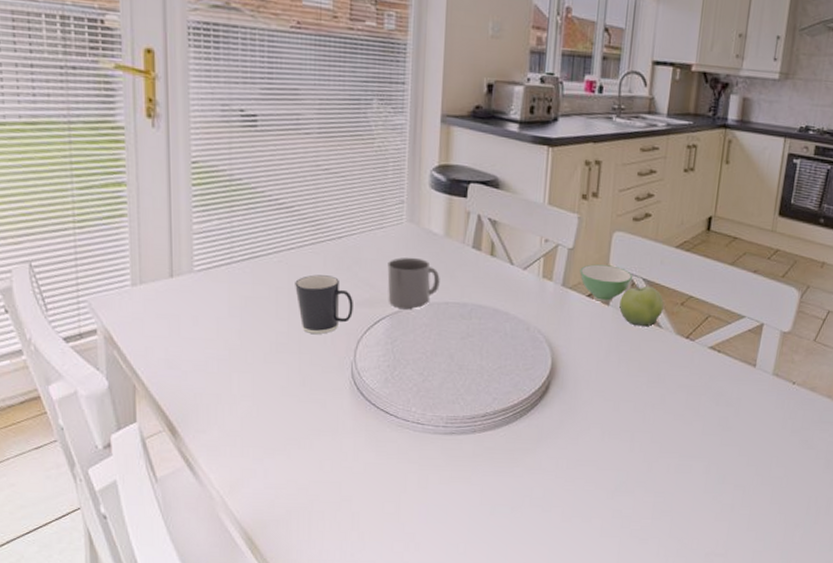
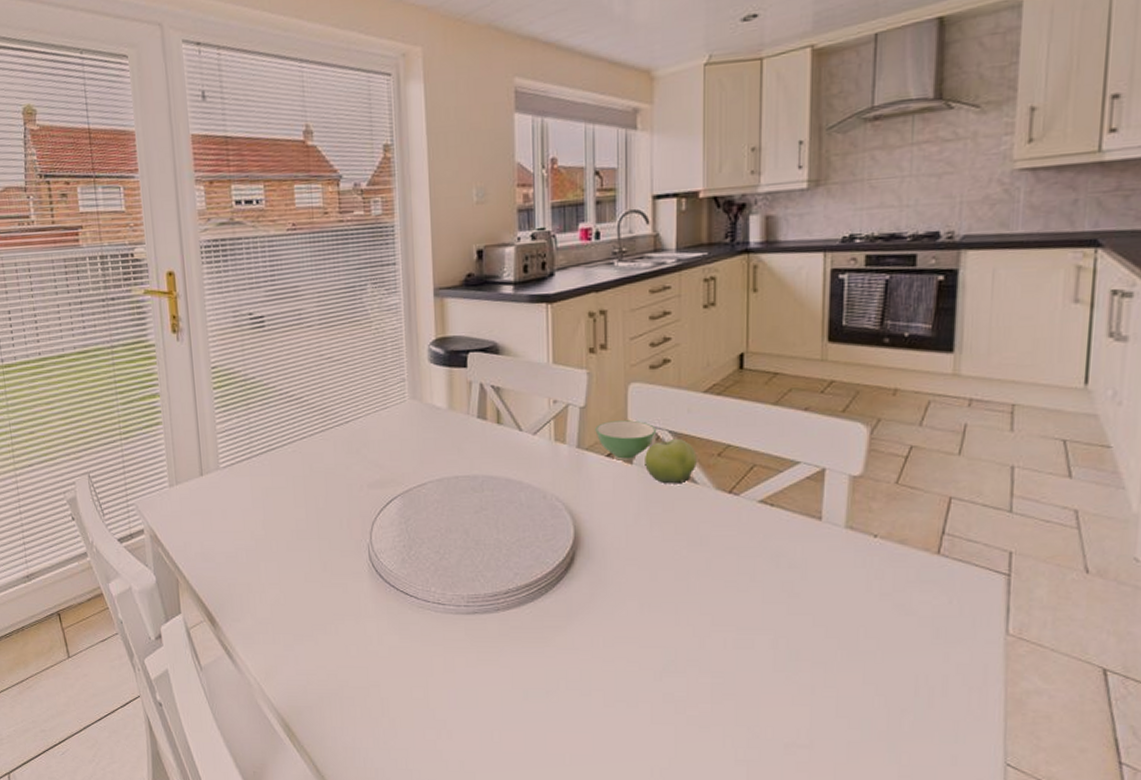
mug: present [295,274,353,334] -> none [309,460,365,518]
cup: present [387,257,440,309] -> none [394,434,448,486]

